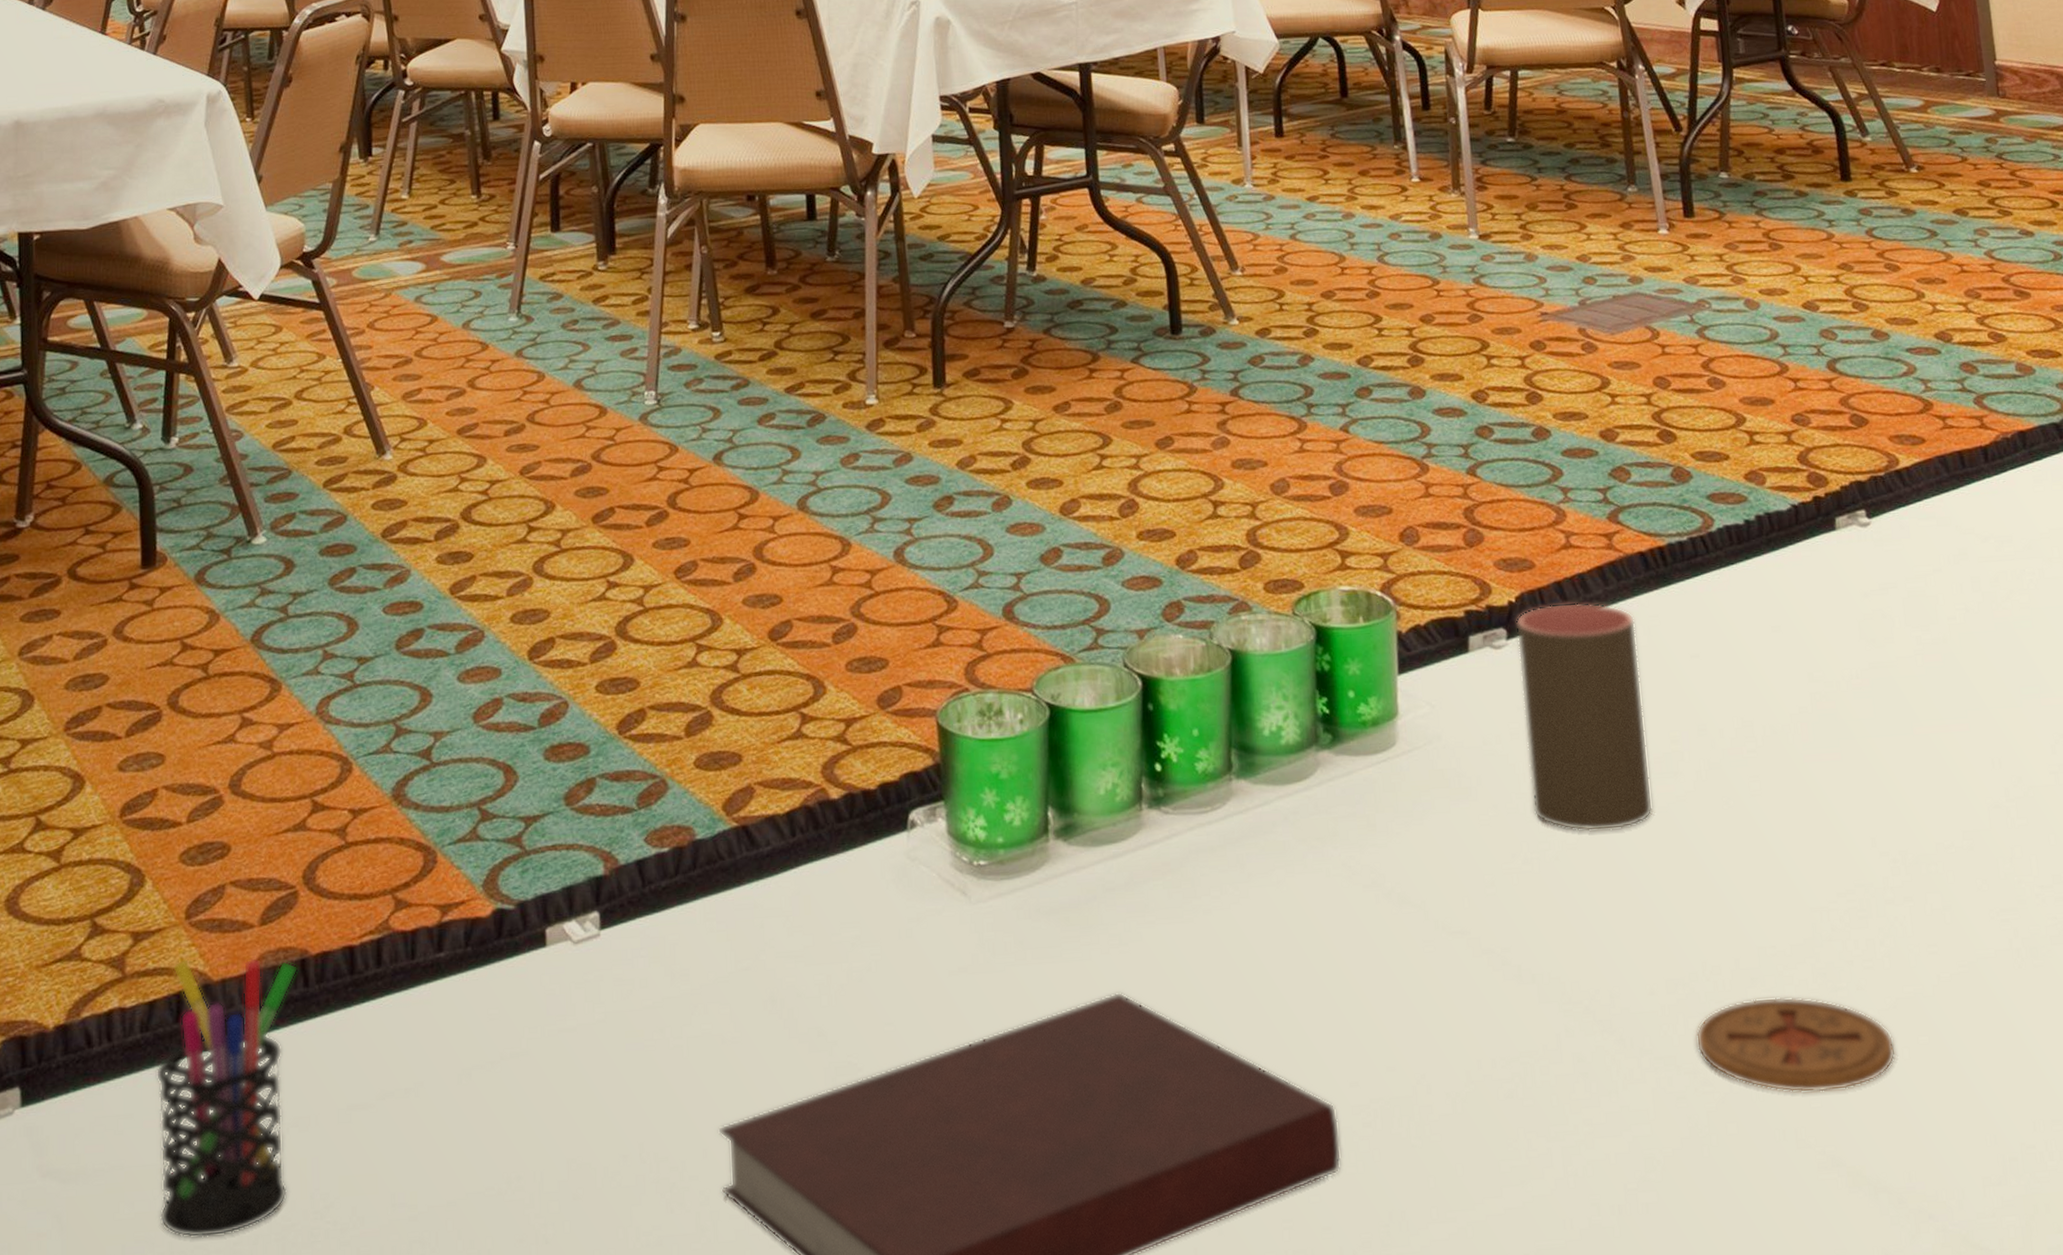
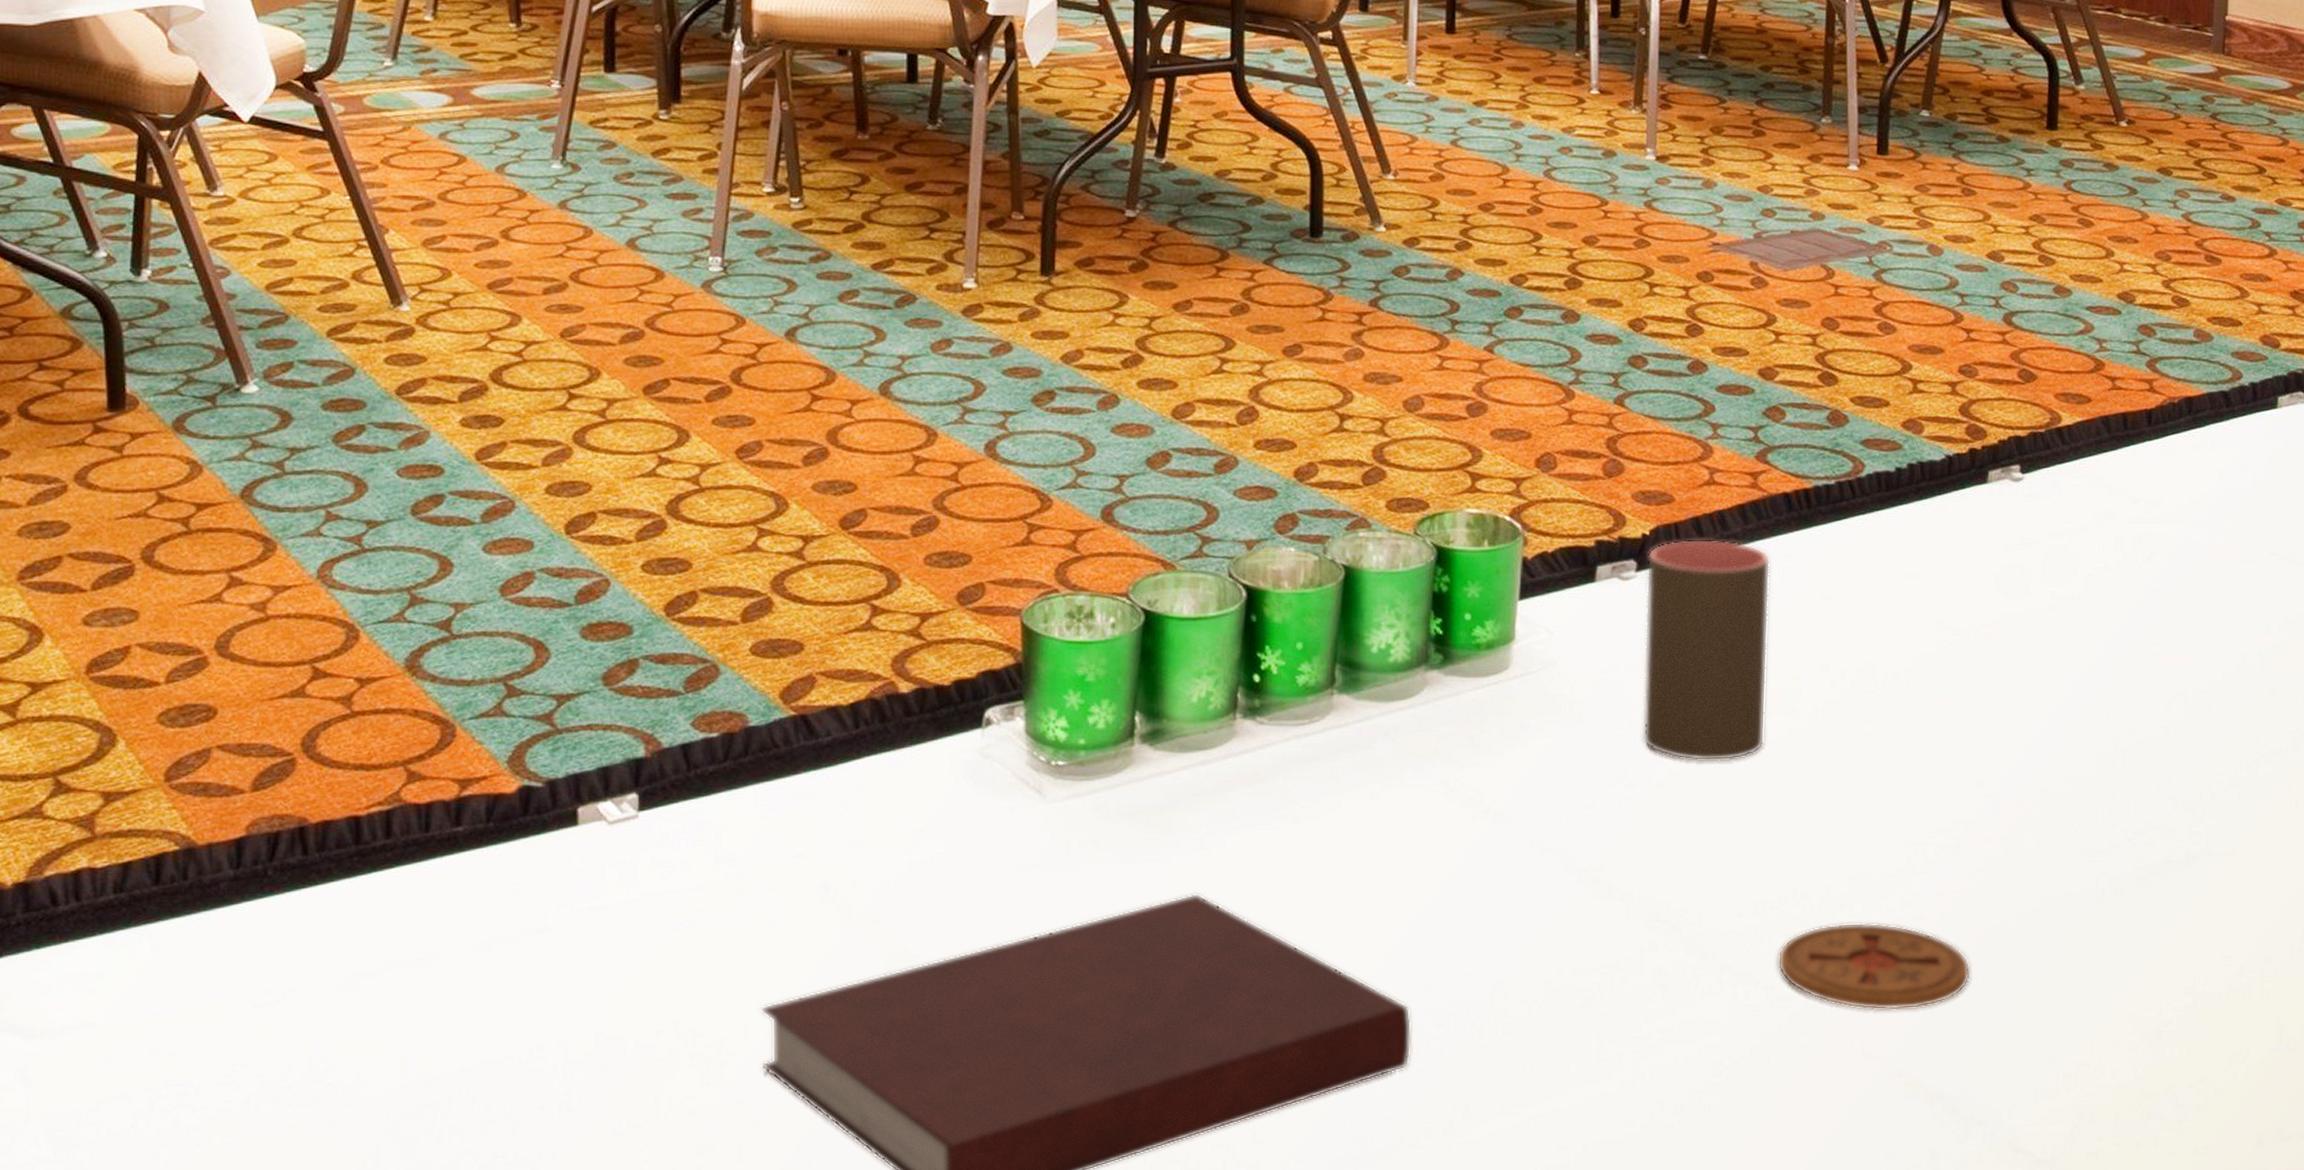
pen holder: present [155,957,297,1238] -> none [132,821,295,1096]

